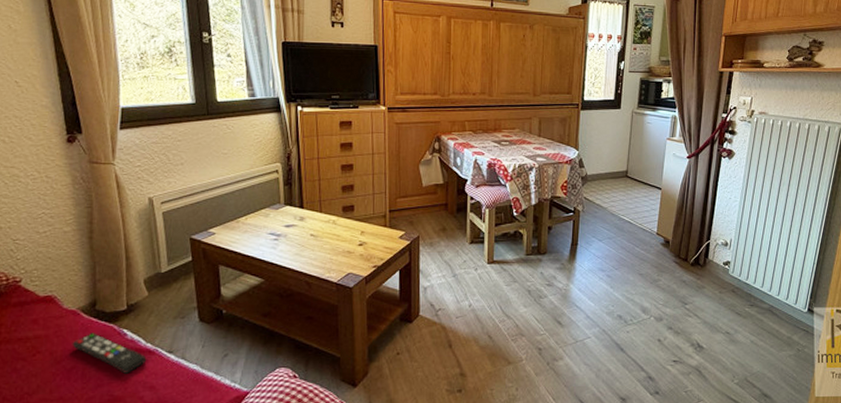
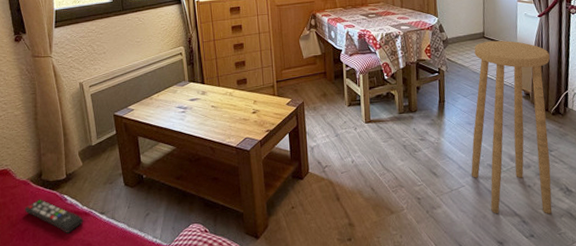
stool: none [598,180,696,371] -> present [471,40,552,214]

